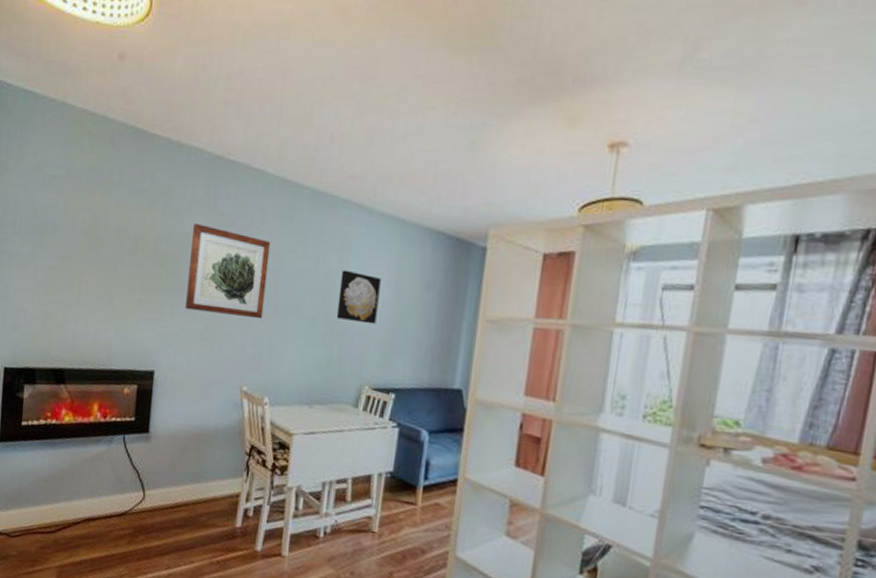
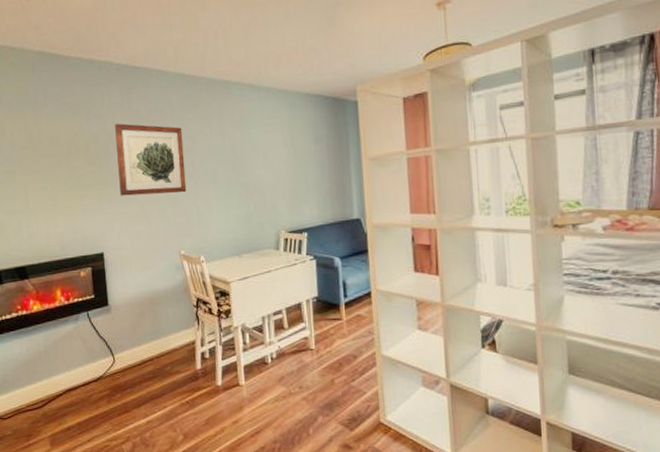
wall art: present [336,269,381,325] -> none [244,139,281,180]

